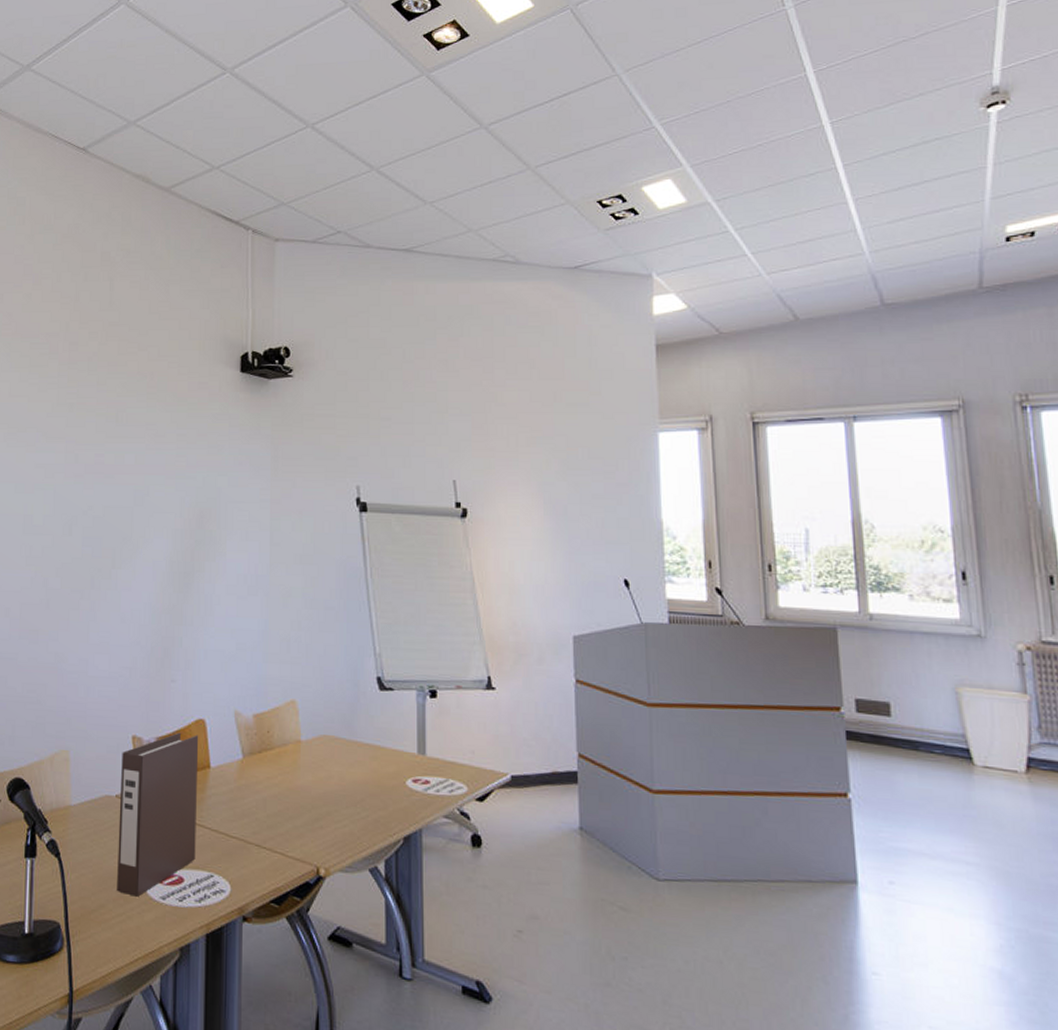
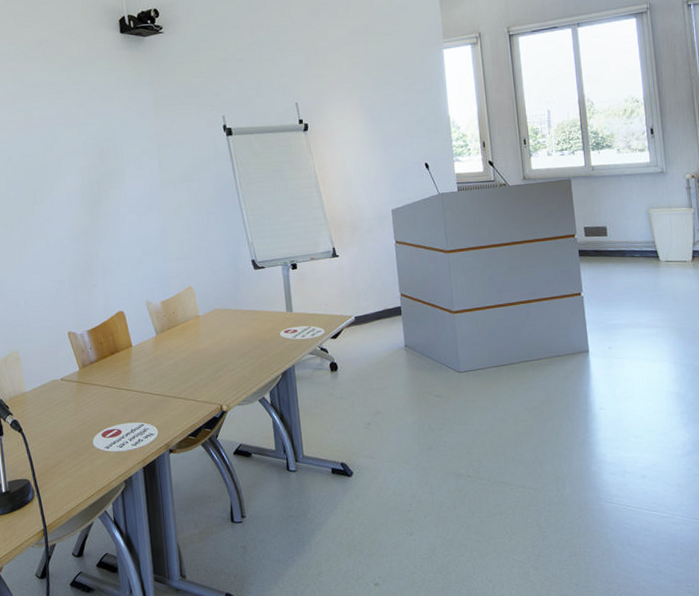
binder: present [117,732,199,897] -> none [61,323,129,450]

